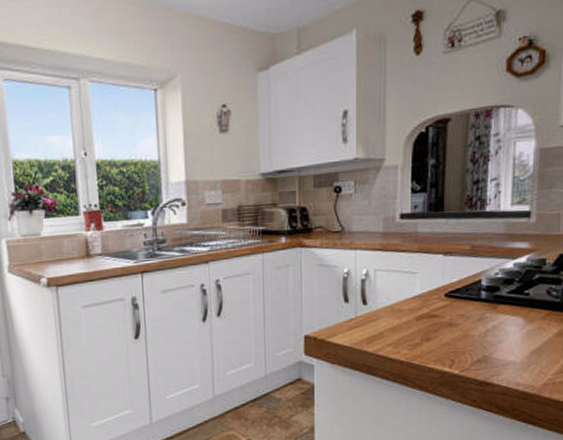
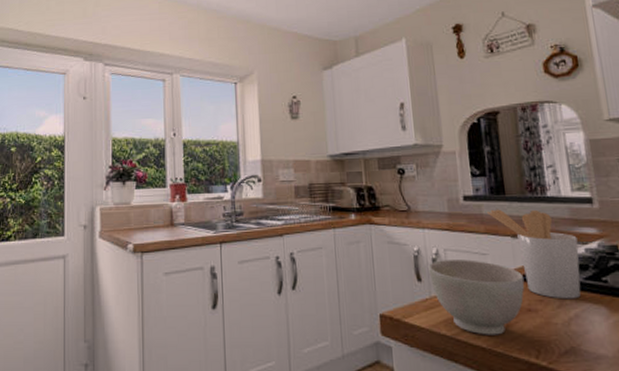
bowl: none [357,279,450,350] -> present [428,260,525,335]
utensil holder: none [422,226,508,313] -> present [486,209,581,299]

